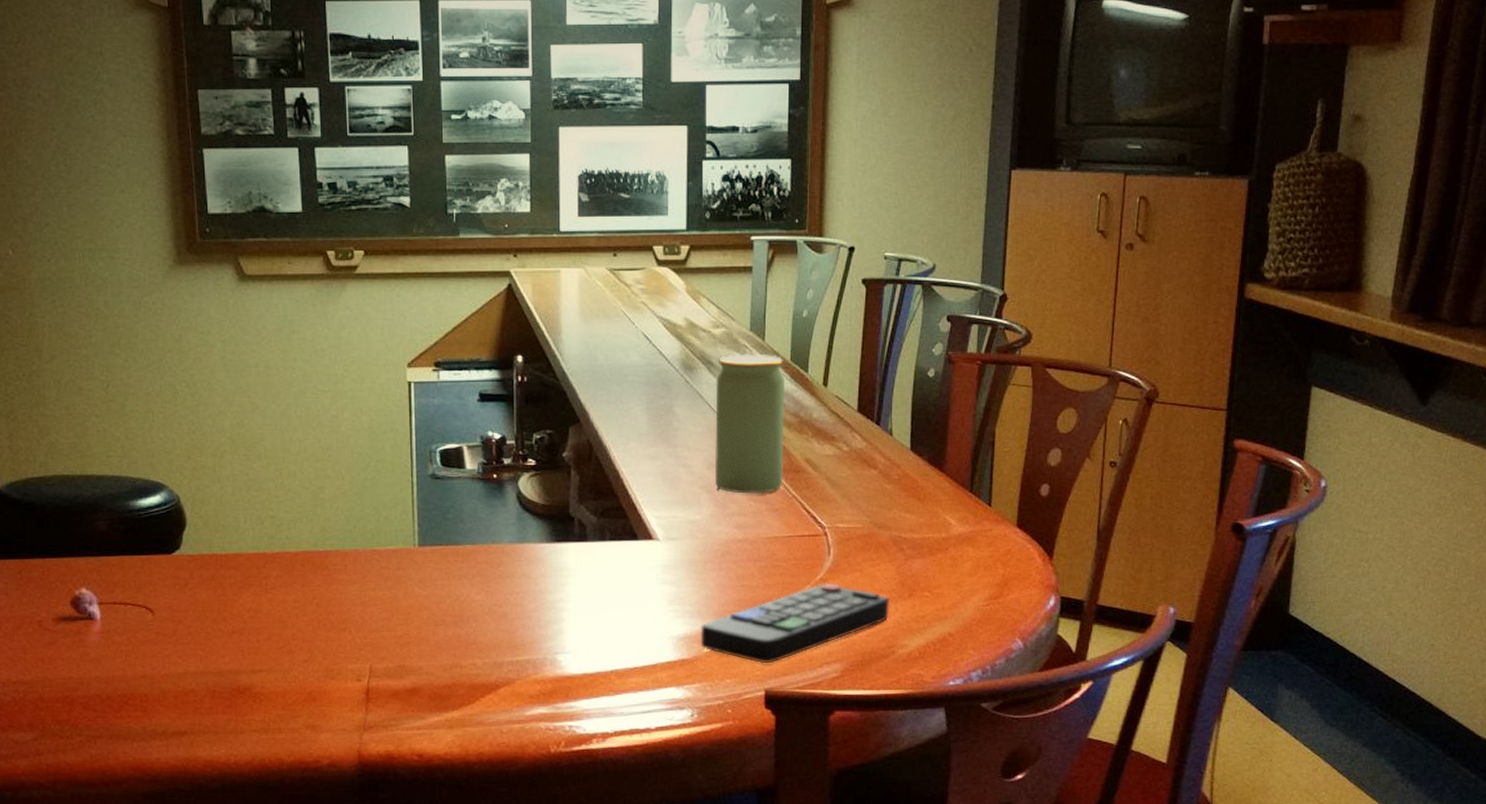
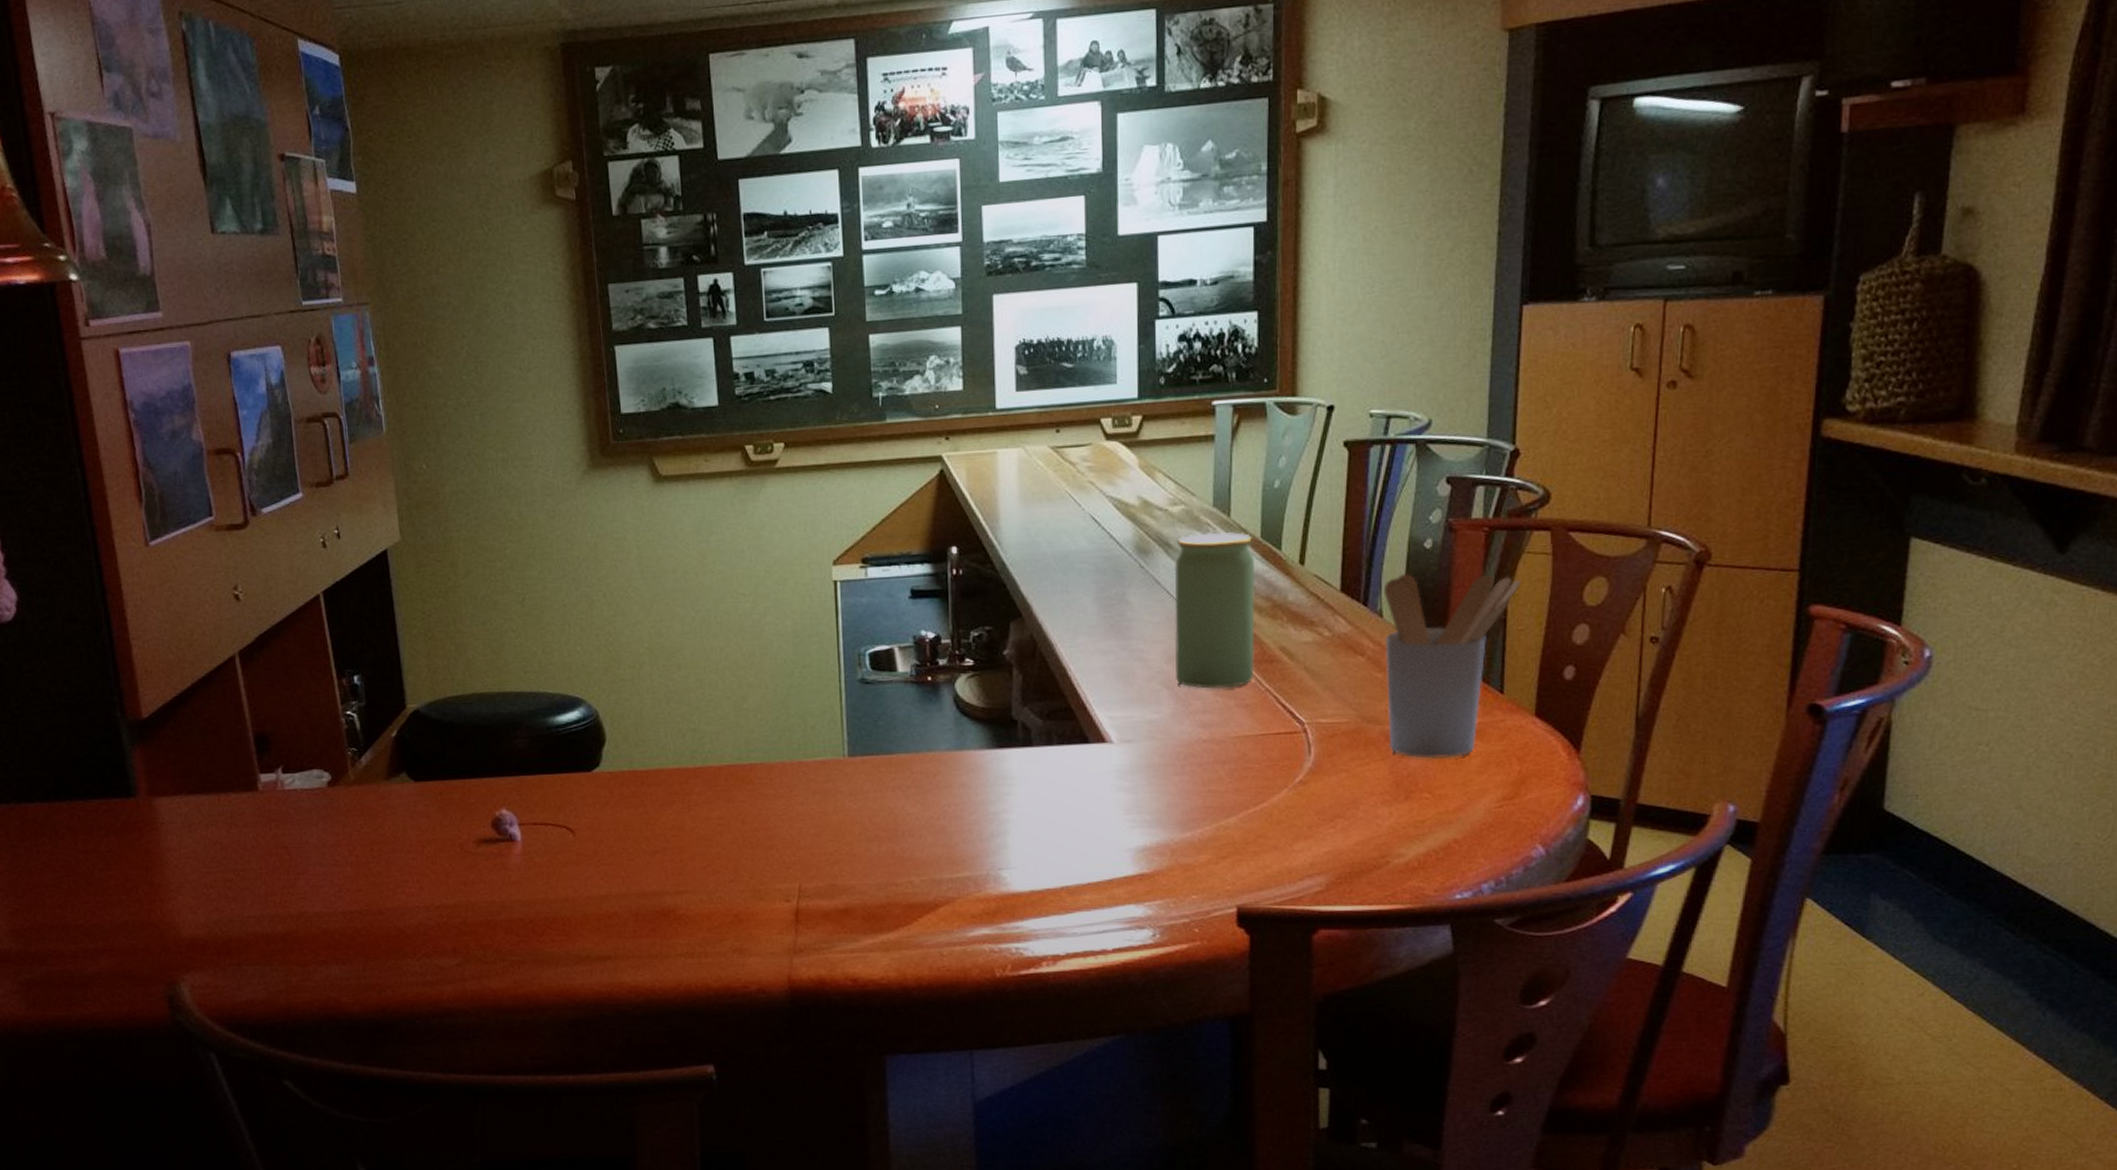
remote control: present [700,583,890,664] -> none [1161,786,1383,878]
utensil holder: none [893,397,1007,561] -> present [1383,572,1522,759]

